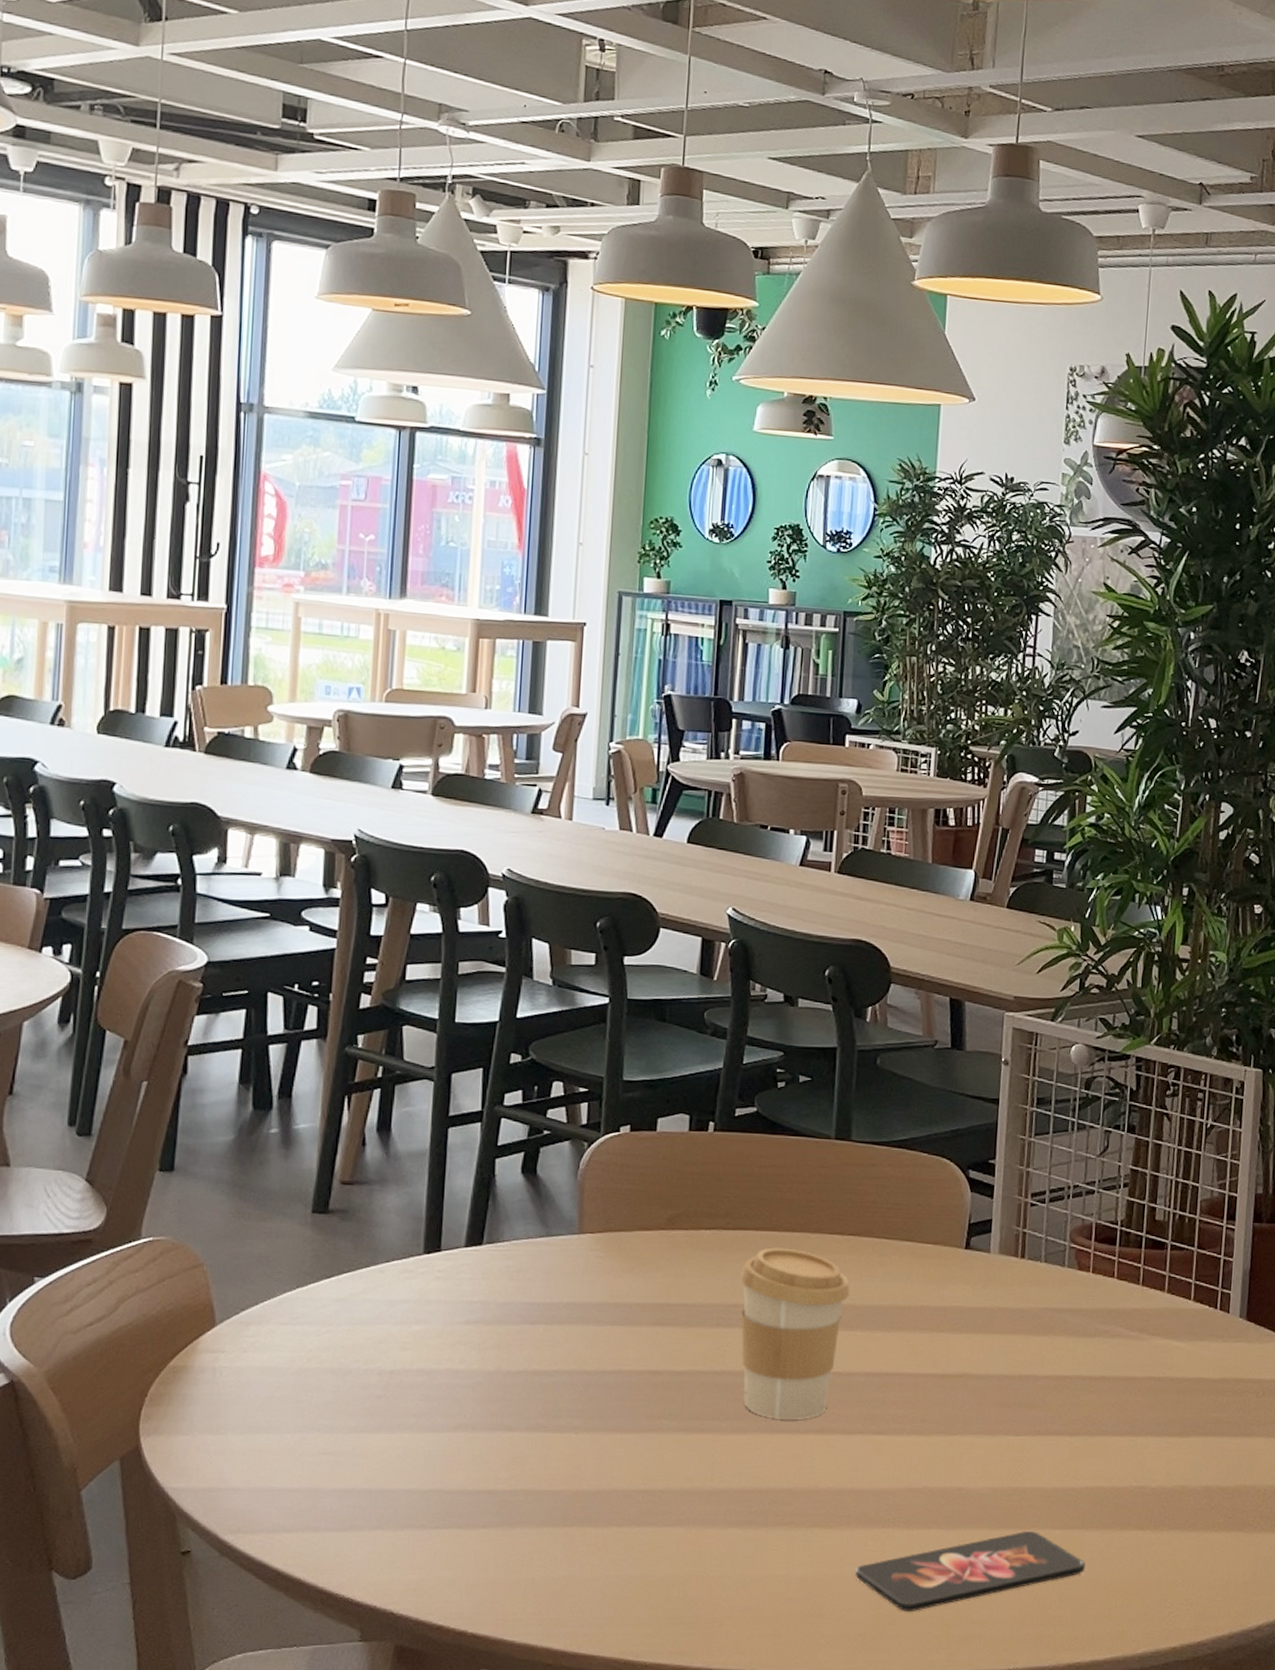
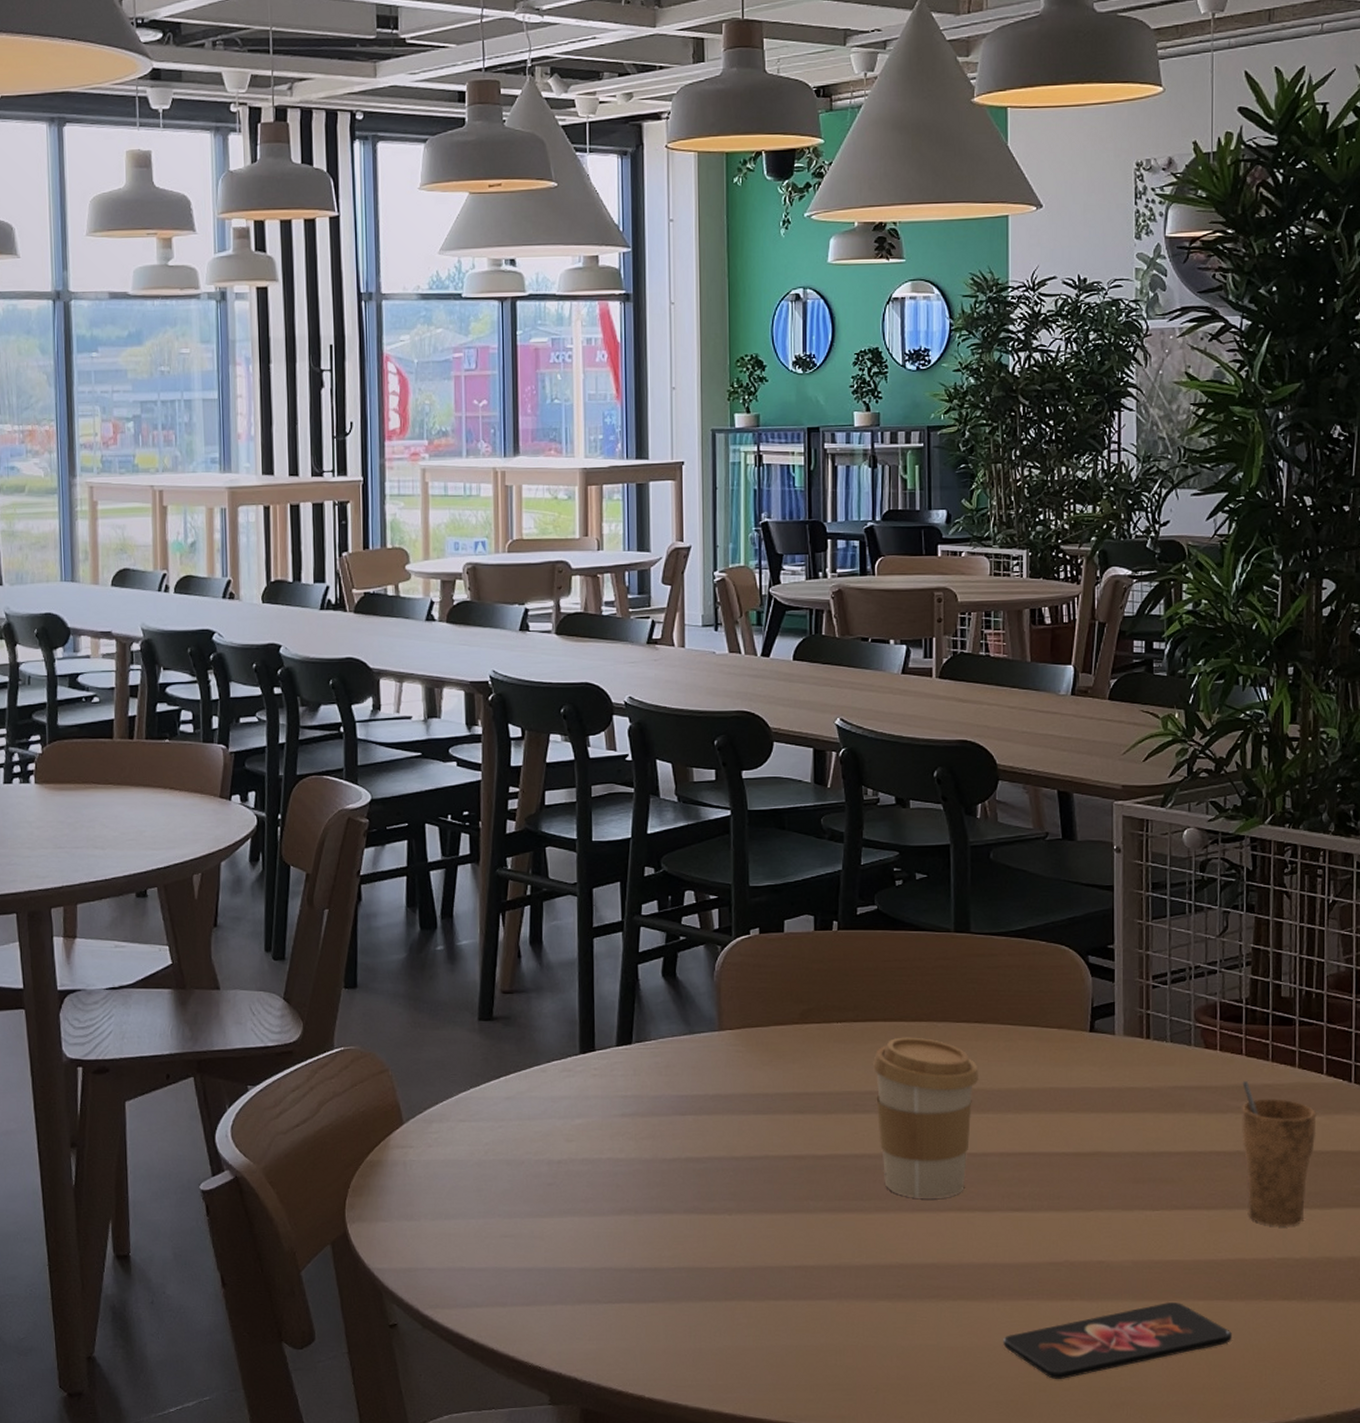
cup: none [1108,1305,1182,1455] -> present [1240,1081,1317,1228]

